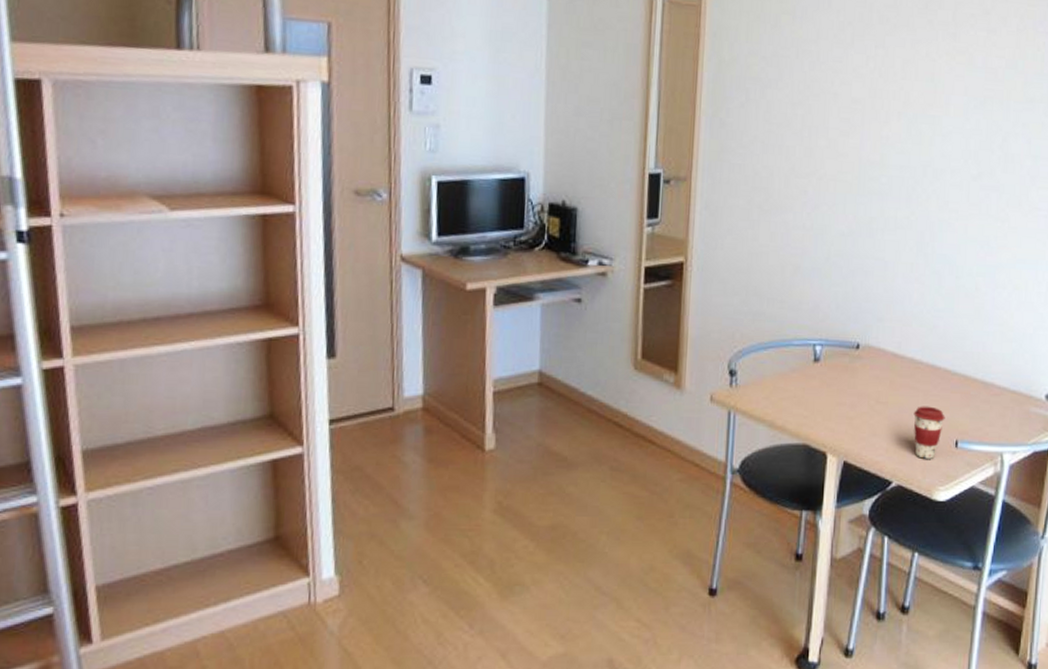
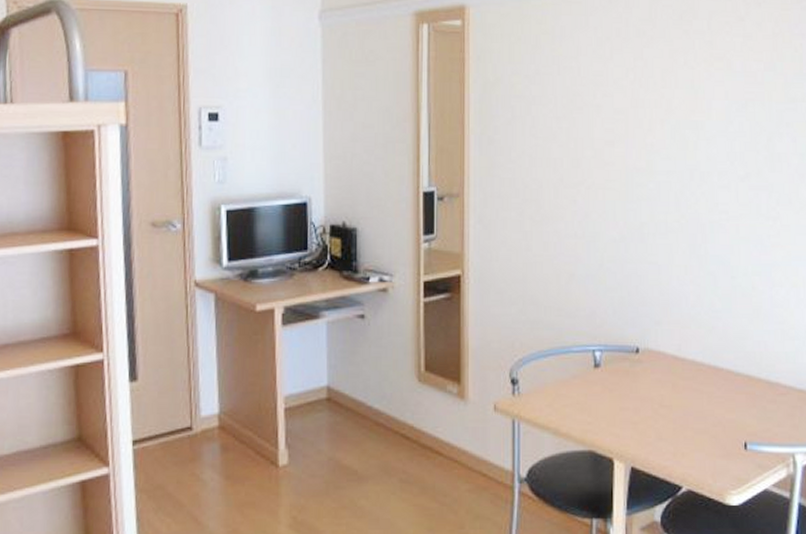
coffee cup: present [914,406,945,459] -> none [699,408,732,462]

